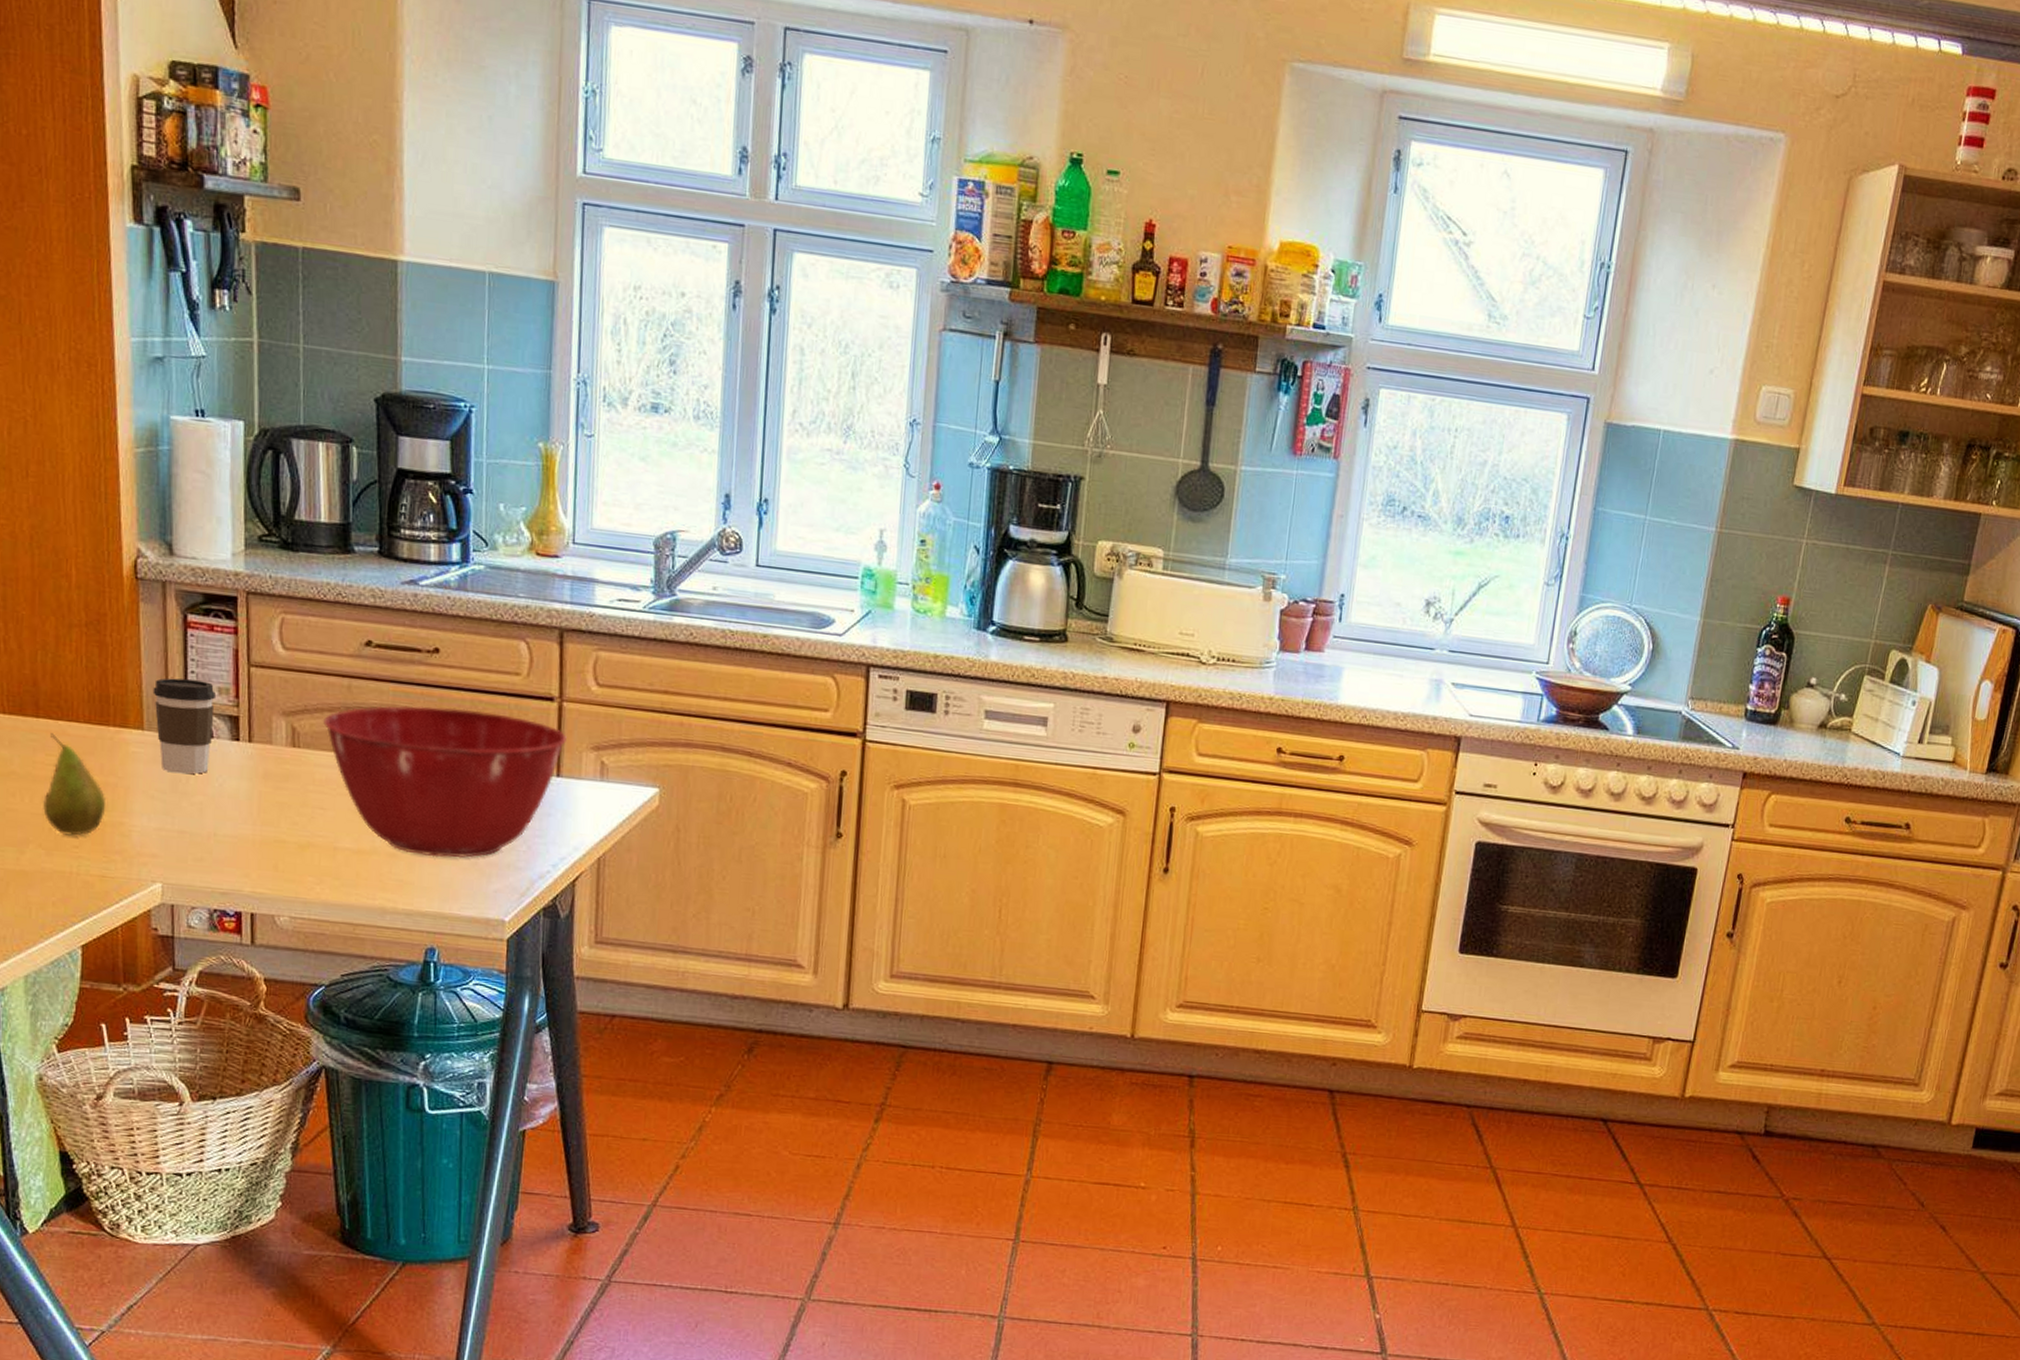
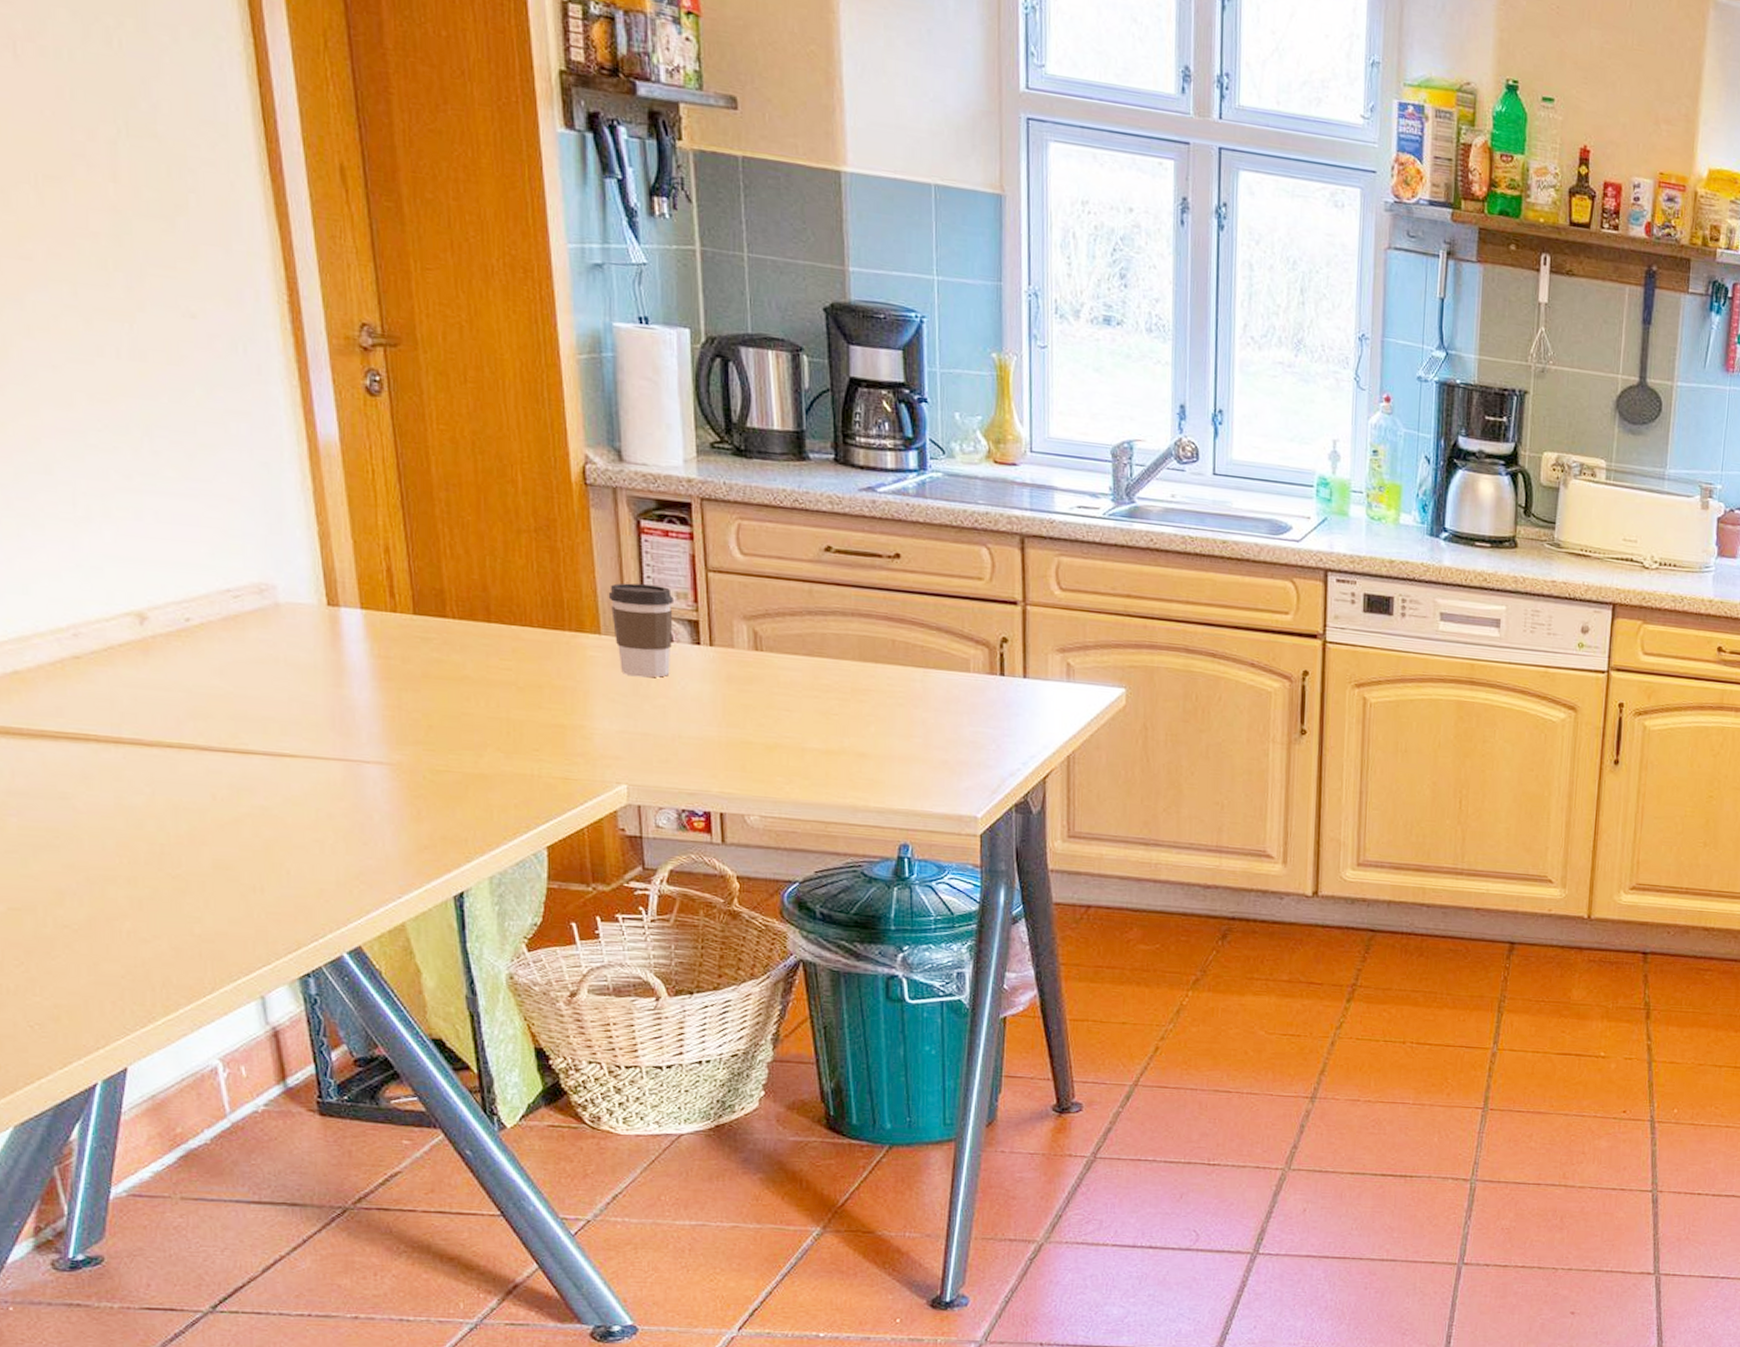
fruit: present [43,733,106,836] -> none [500,638,566,739]
mixing bowl: present [322,705,567,858] -> none [784,609,1032,758]

